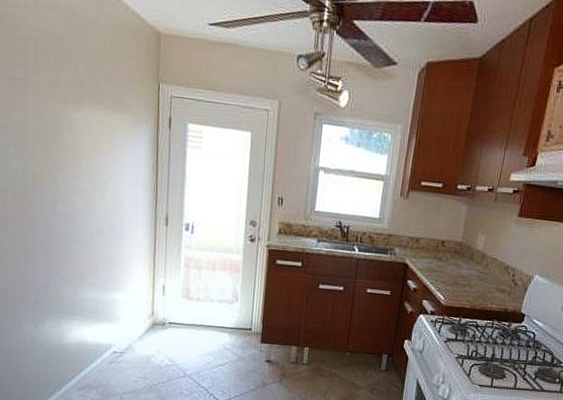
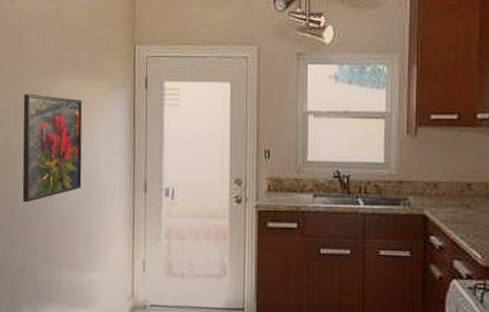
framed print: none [41,118,105,226] -> present [22,94,83,203]

